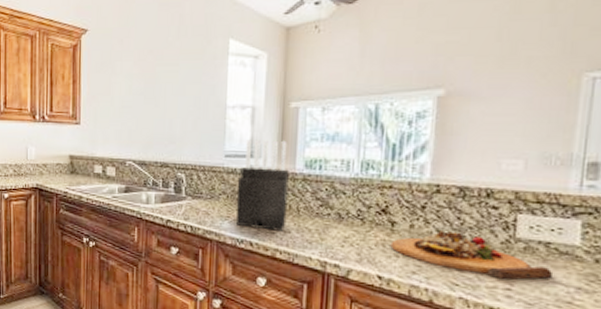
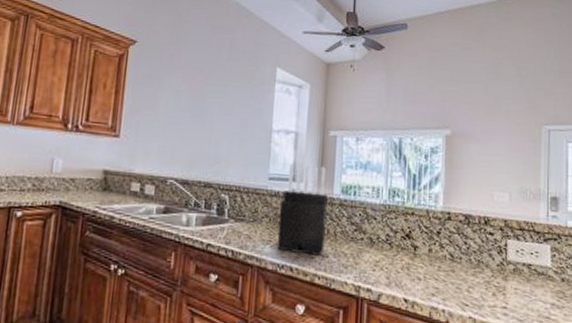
cutting board: present [390,231,554,280] -> none [414,255,535,299]

